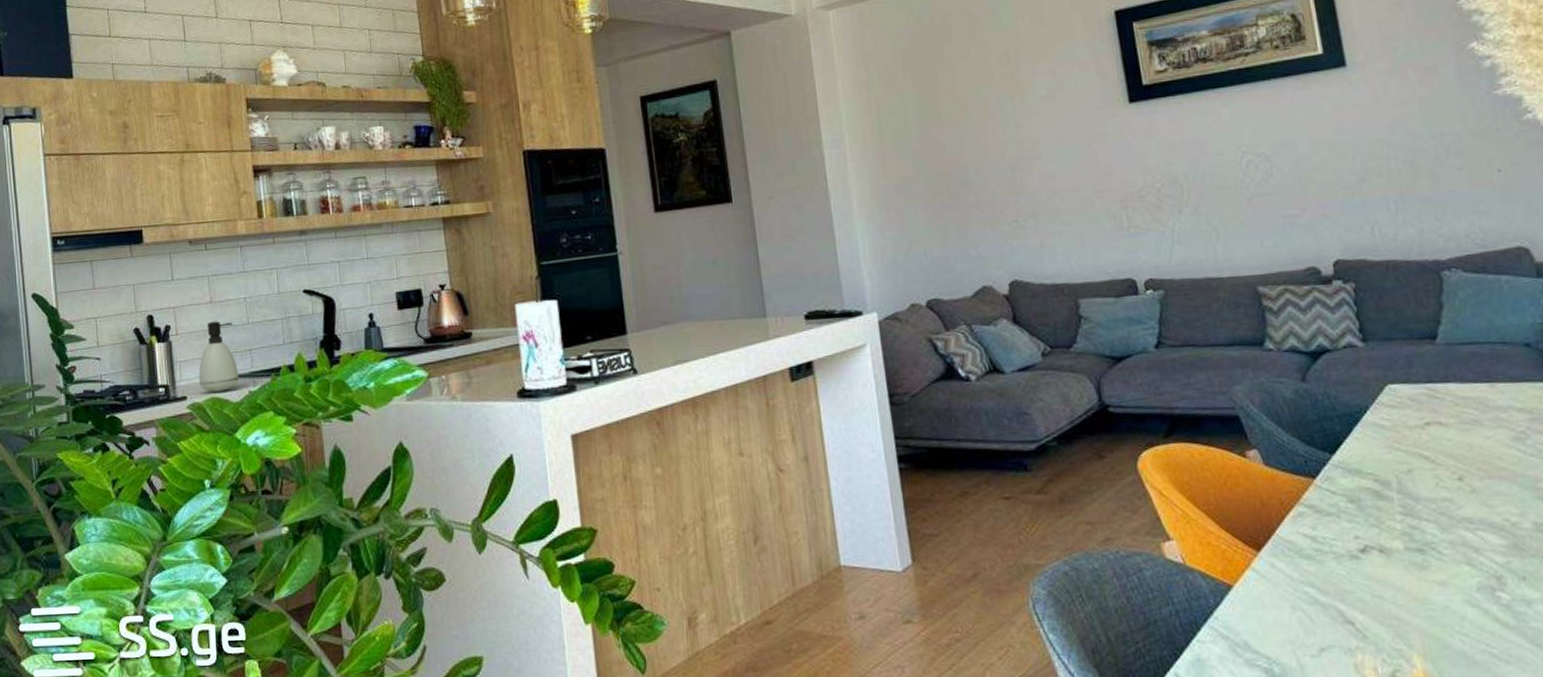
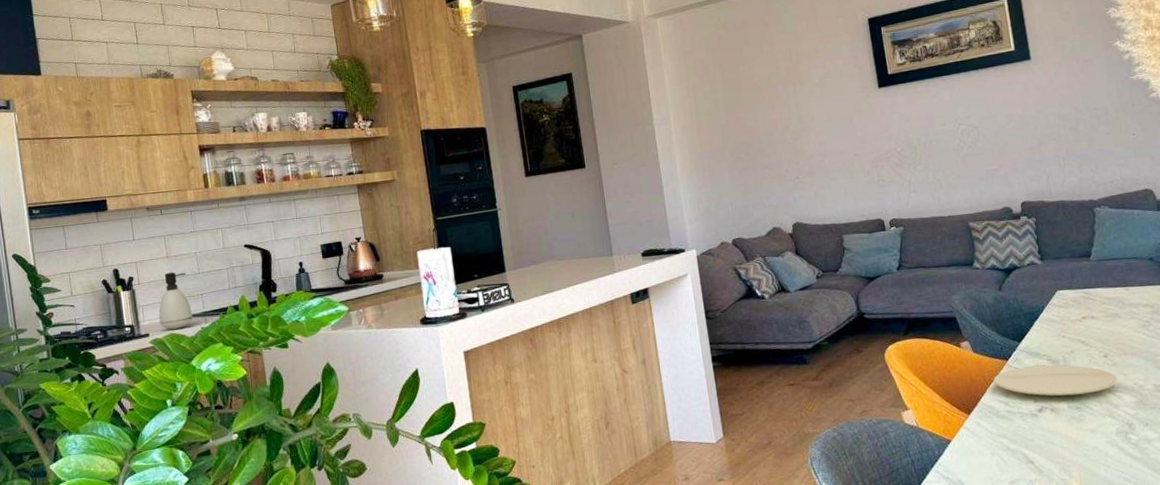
plate: none [1294,487,1480,533] -> present [993,365,1118,396]

